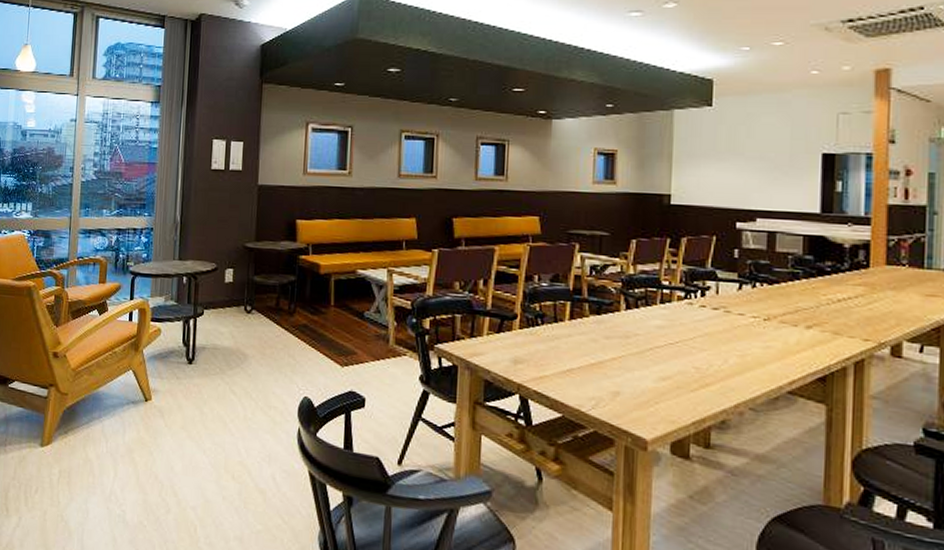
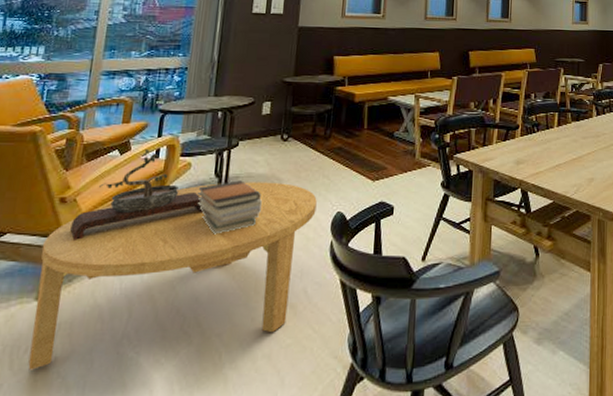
coffee table: none [39,352,283,516] -> present [28,182,317,370]
bonsai tree: none [63,312,174,395] -> present [70,150,203,240]
book stack: none [168,351,228,406] -> present [198,180,262,234]

